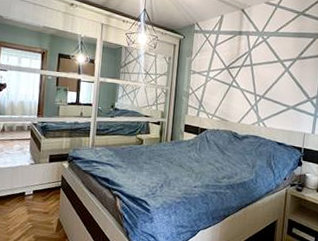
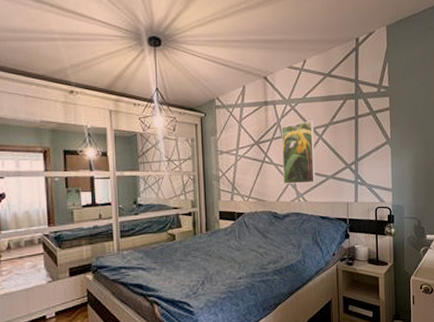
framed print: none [247,53,282,111] -> present [281,121,315,184]

